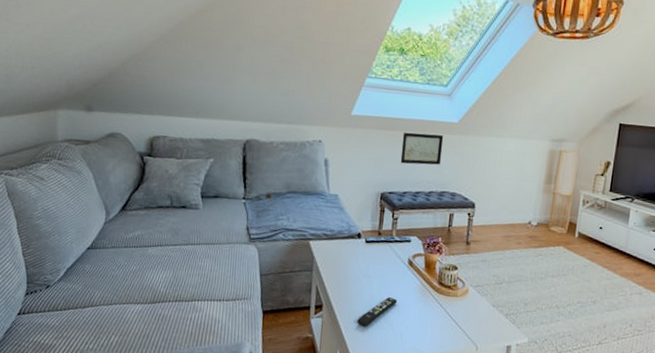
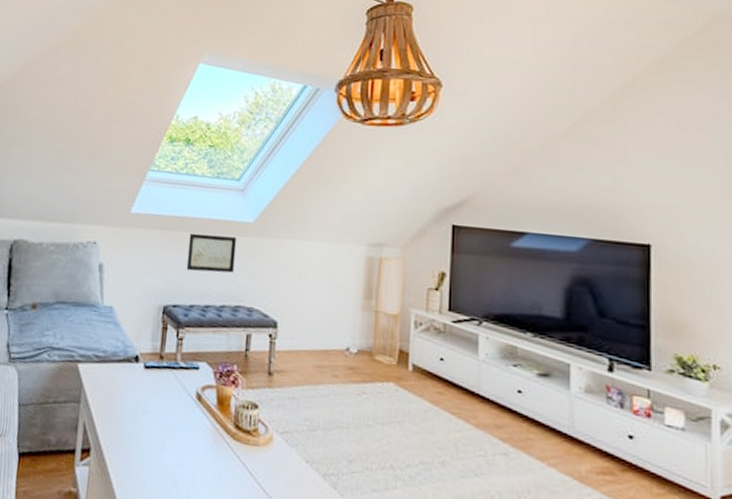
remote control: present [357,296,397,327] -> none [132,441,182,483]

